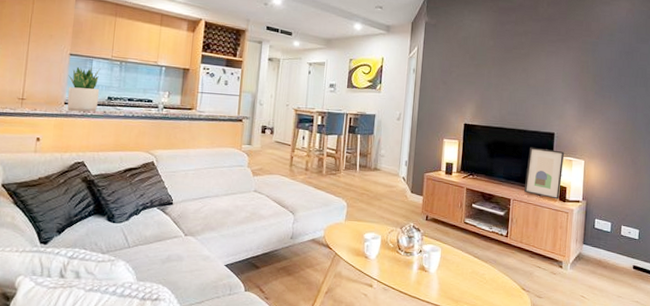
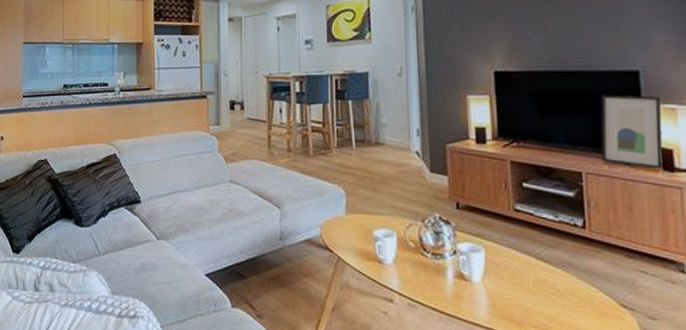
planter: present [67,66,101,112] -> none [24,53,55,105]

